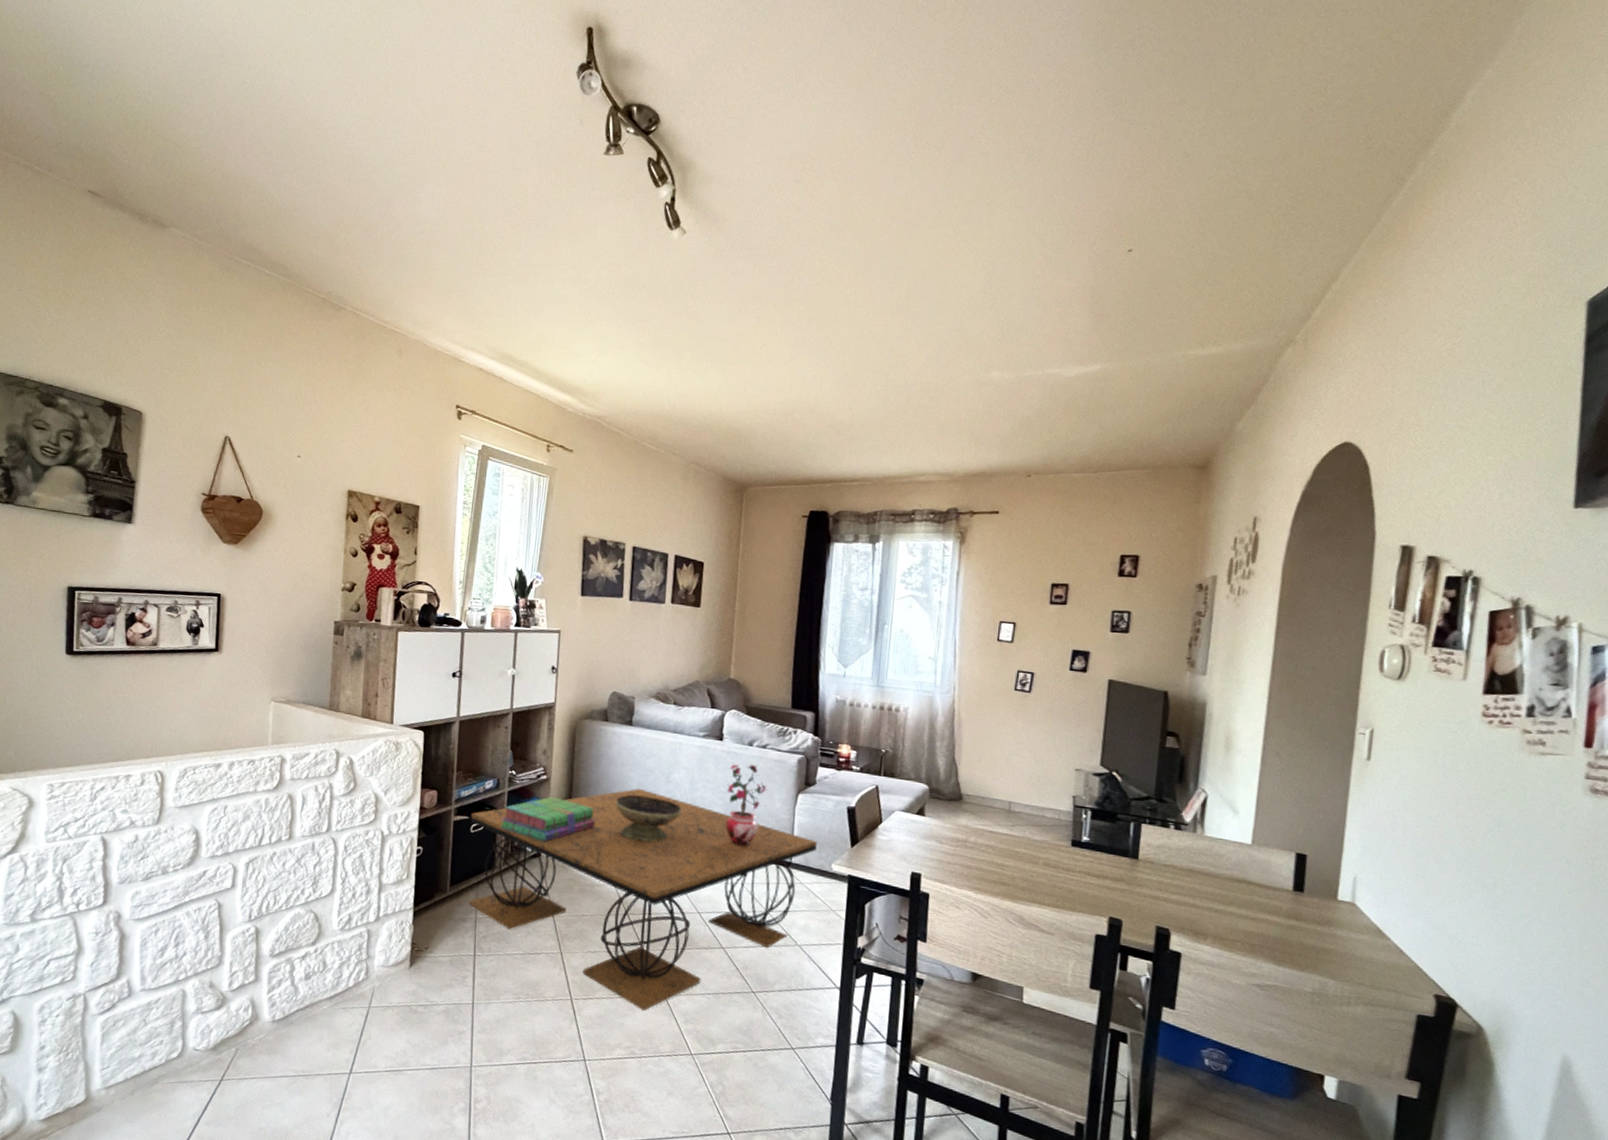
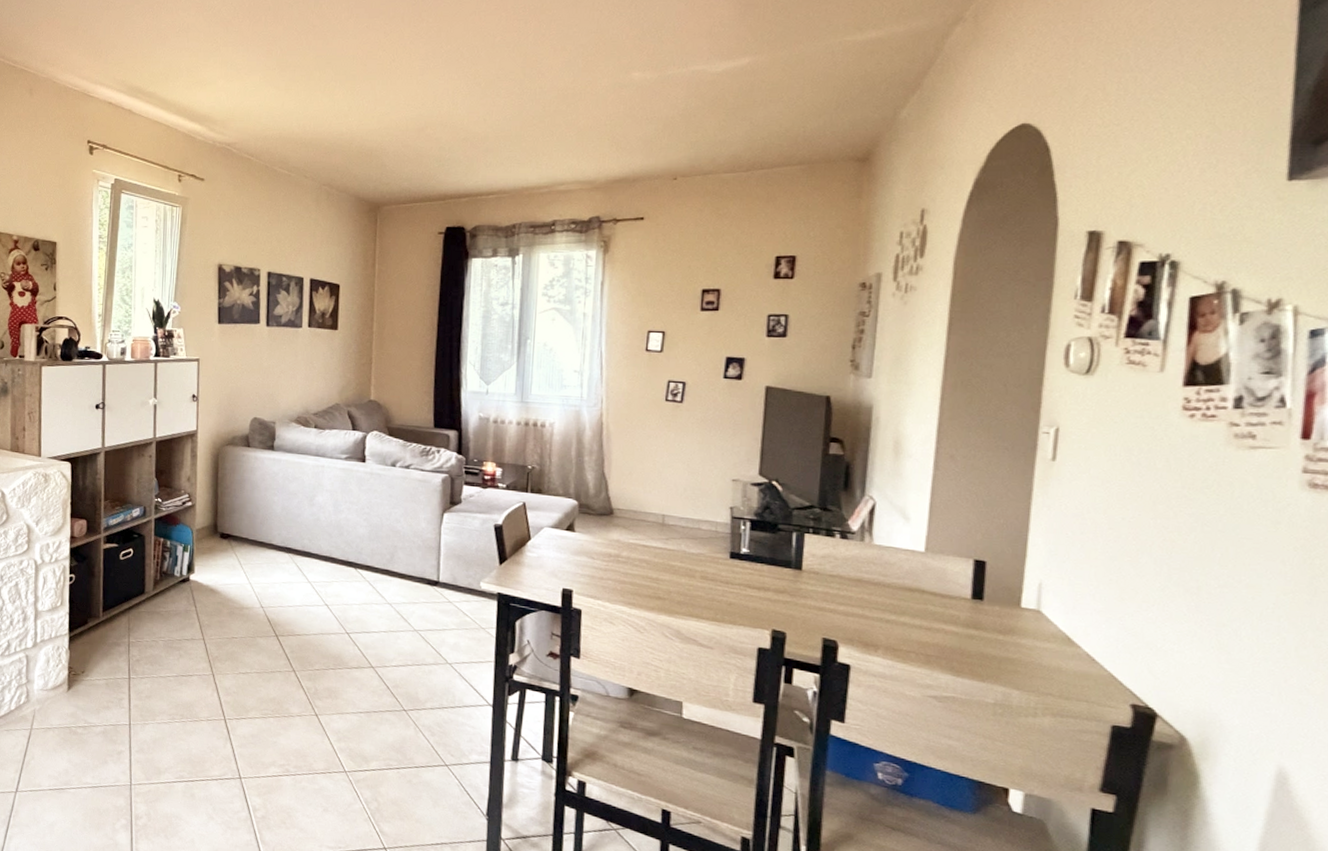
coffee table: present [468,788,817,1011] -> none [119,512,465,730]
stack of books: present [500,797,595,842] -> none [149,523,241,567]
decorative bowl: present [615,794,683,843] -> none [260,518,327,565]
potted plant: present [725,763,768,846] -> none [371,484,413,567]

